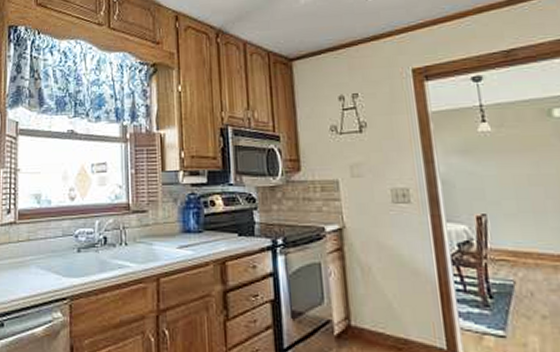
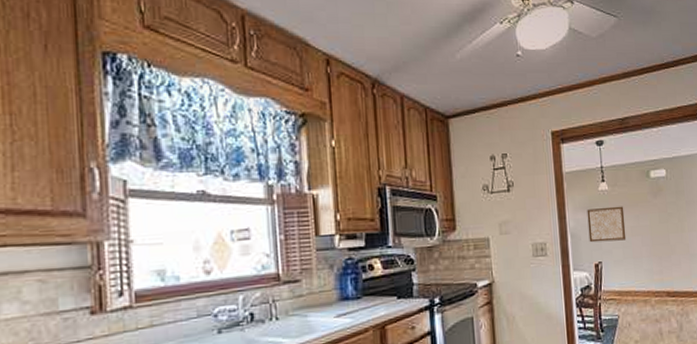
wall art: none [462,150,522,191] -> present [587,206,627,243]

